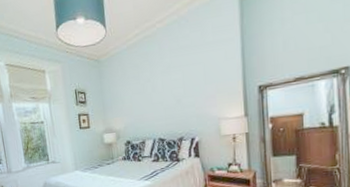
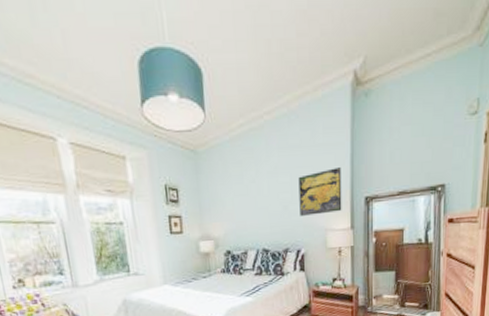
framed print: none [190,61,235,108] -> present [298,167,342,216]

